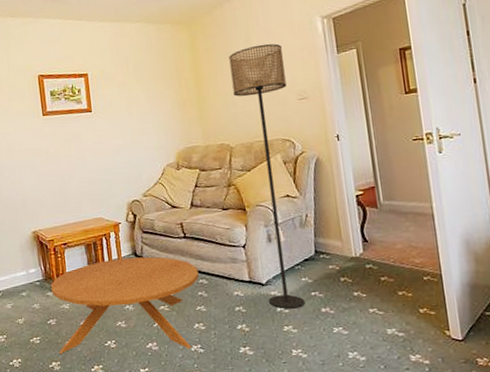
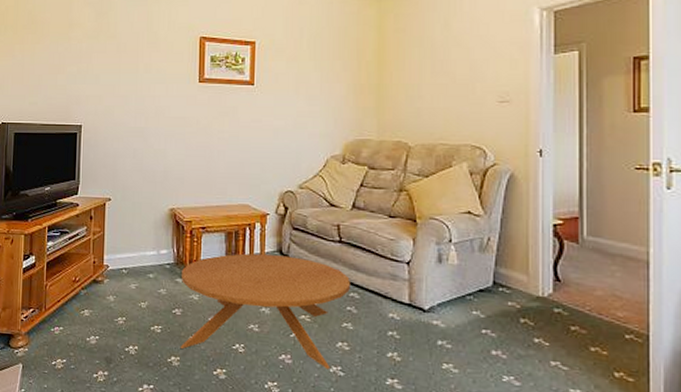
floor lamp: present [229,43,305,309] -> none [421,32,486,345]

